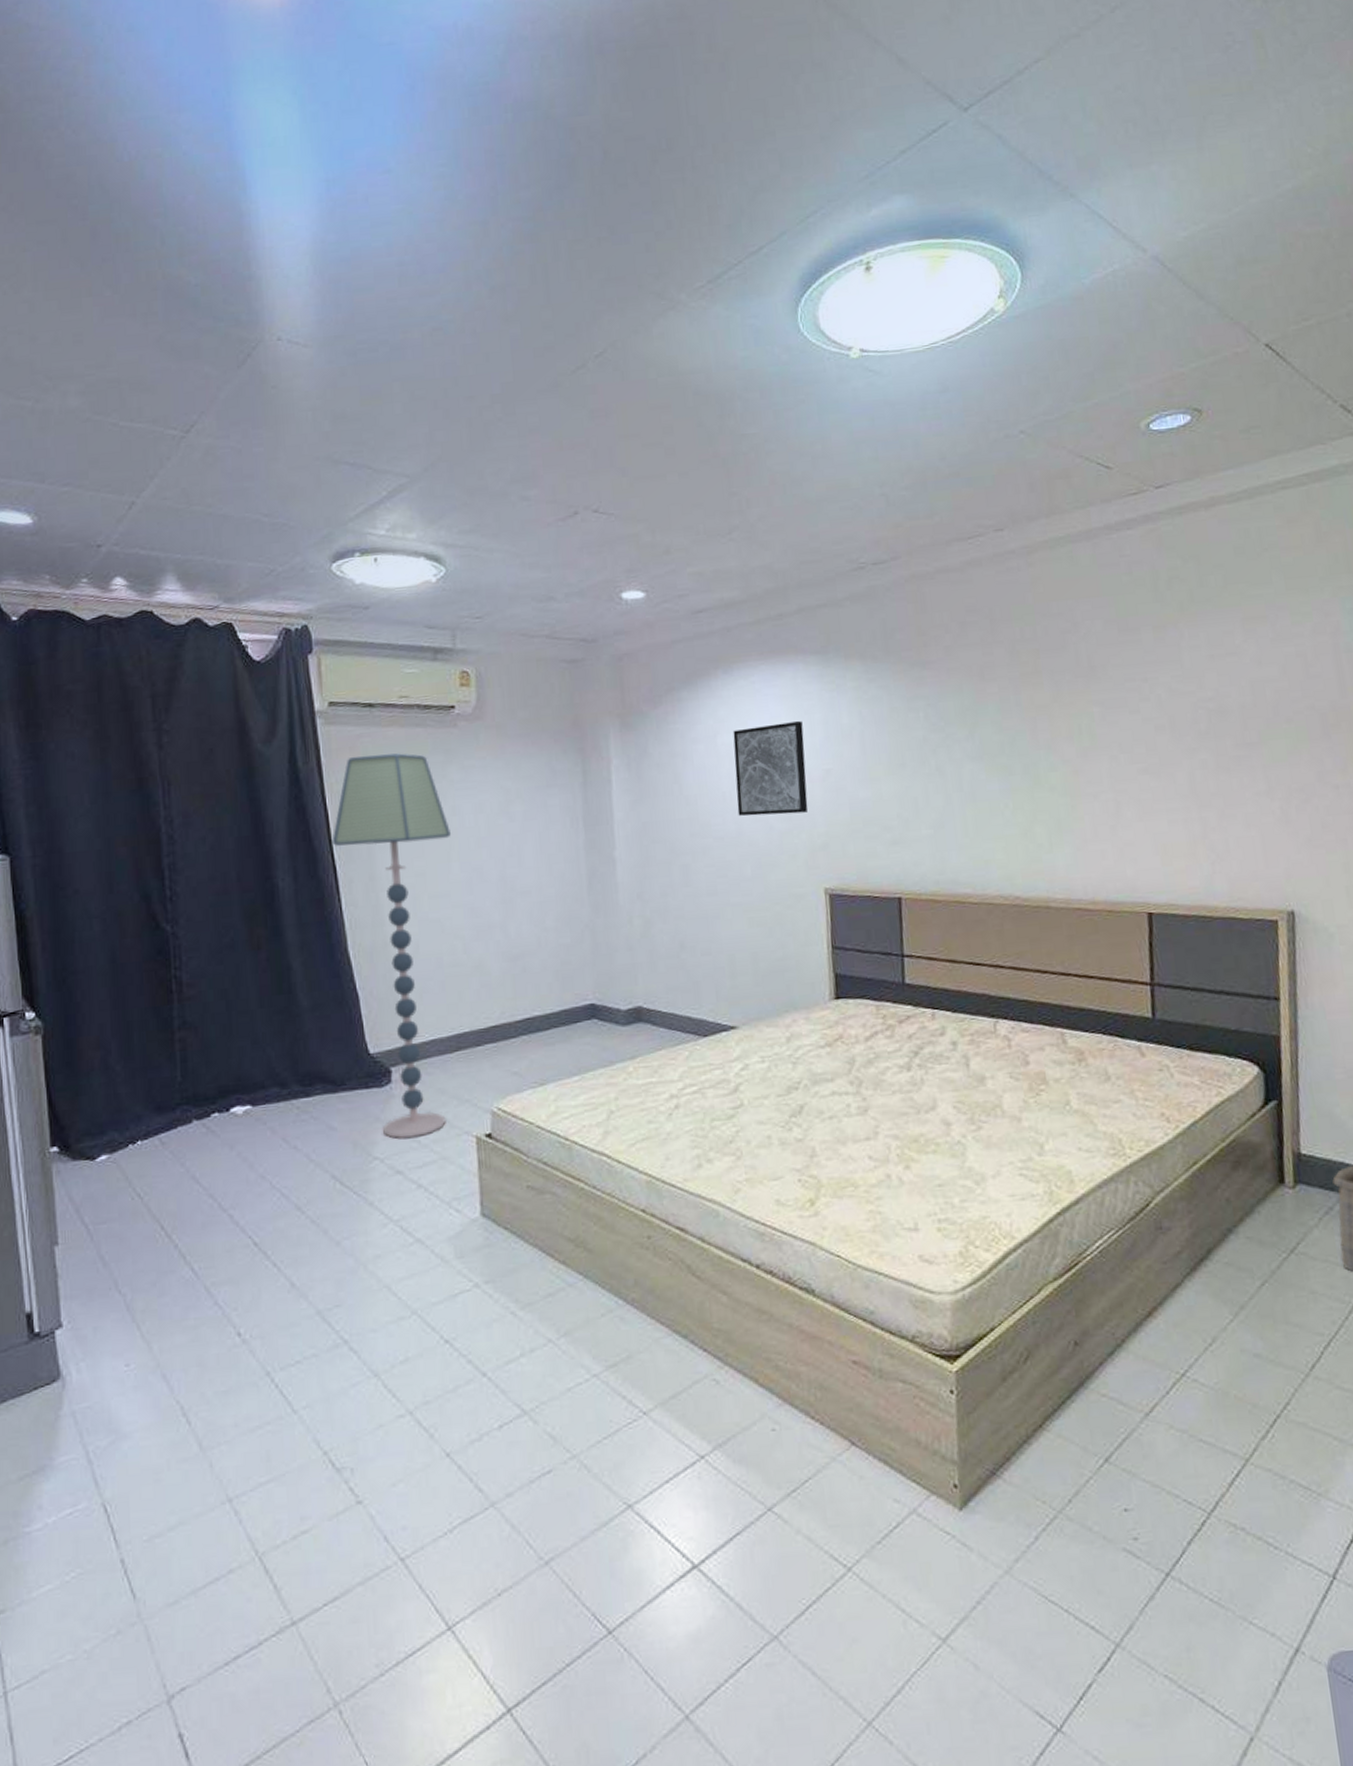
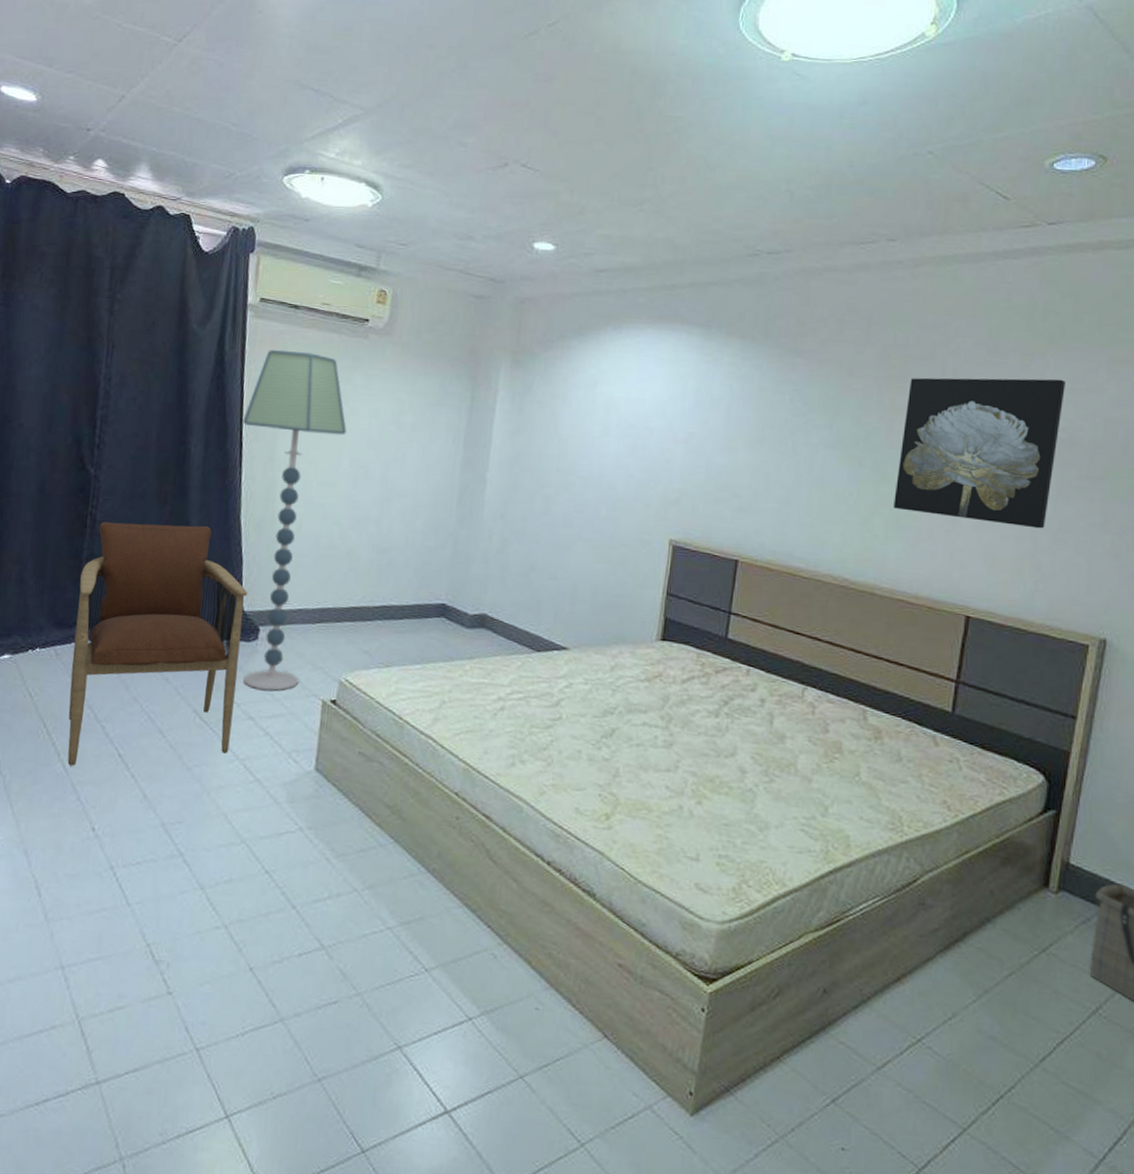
armchair: none [175,967,380,1268] -> present [67,521,248,766]
wall art: present [732,721,809,817] -> none [603,383,677,468]
wall art: none [1045,647,1211,813] -> present [893,377,1065,529]

